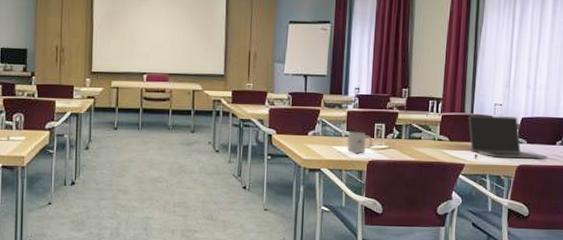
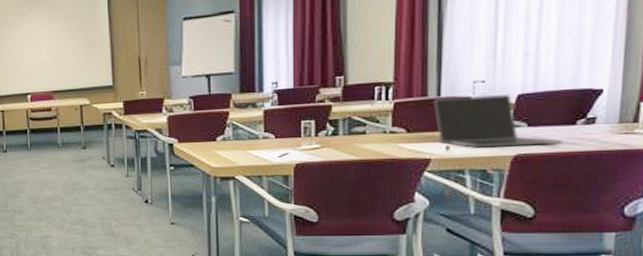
mug: present [347,131,372,153] -> none [266,131,298,156]

